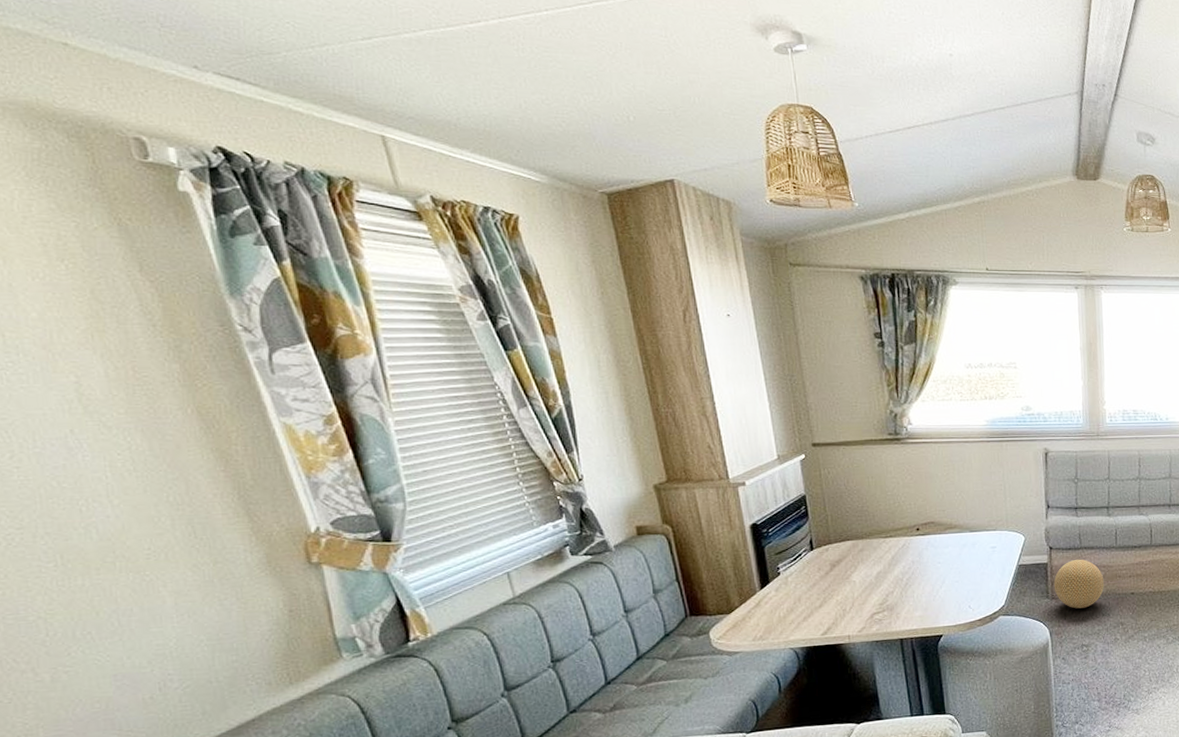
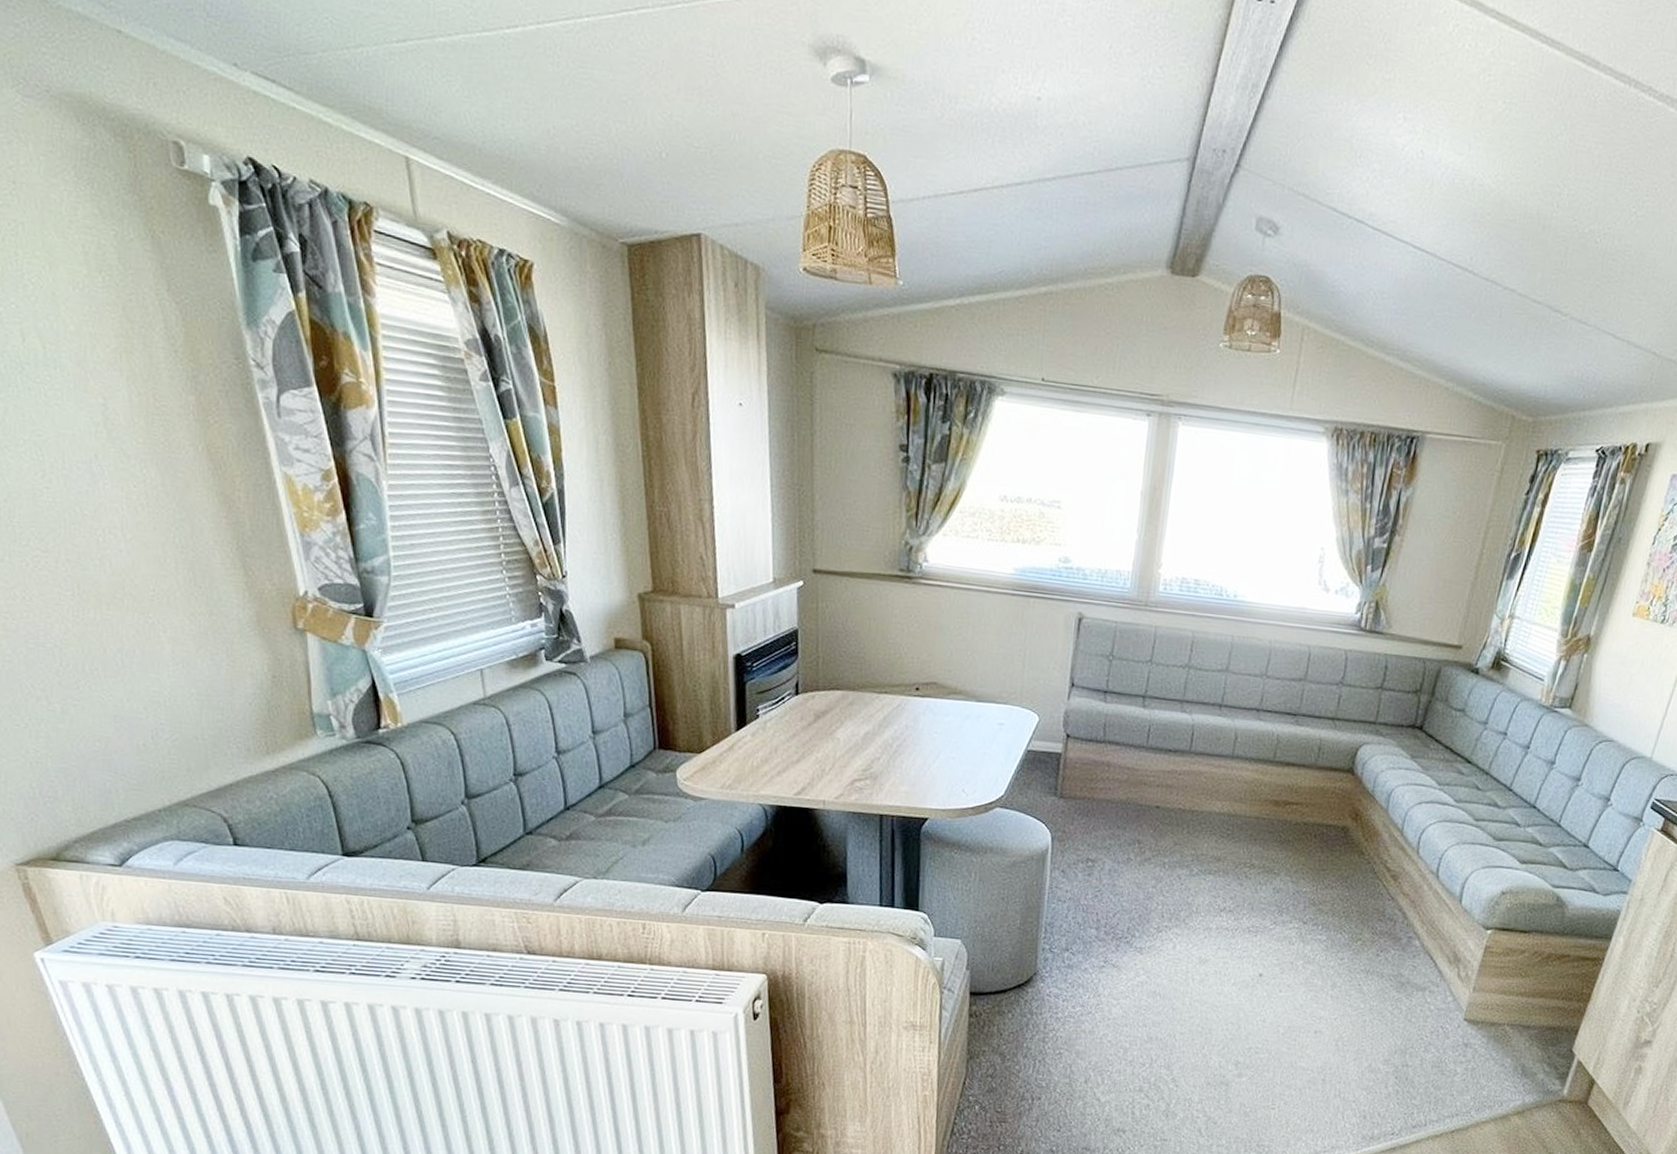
decorative ball: present [1053,559,1104,609] -> none [1064,754,1126,815]

